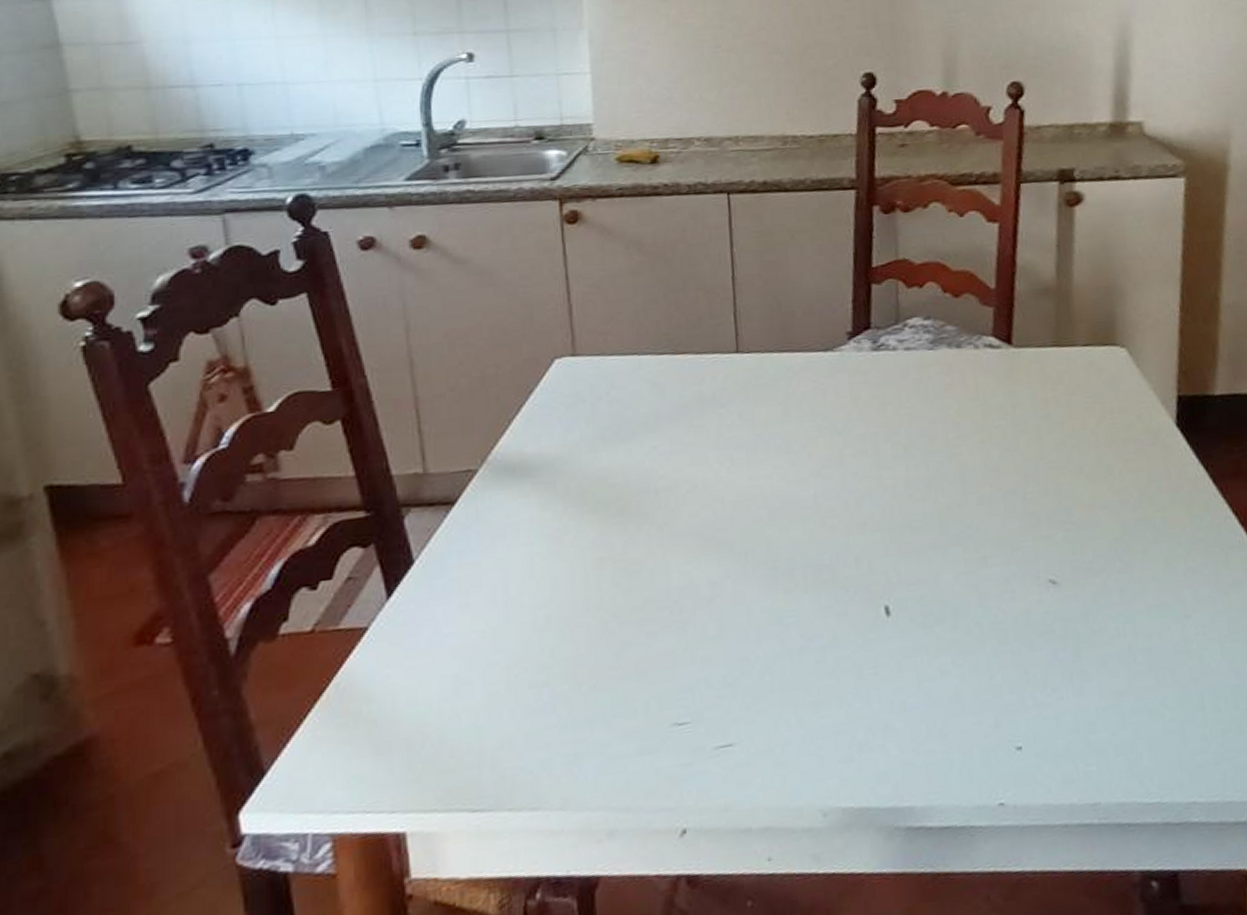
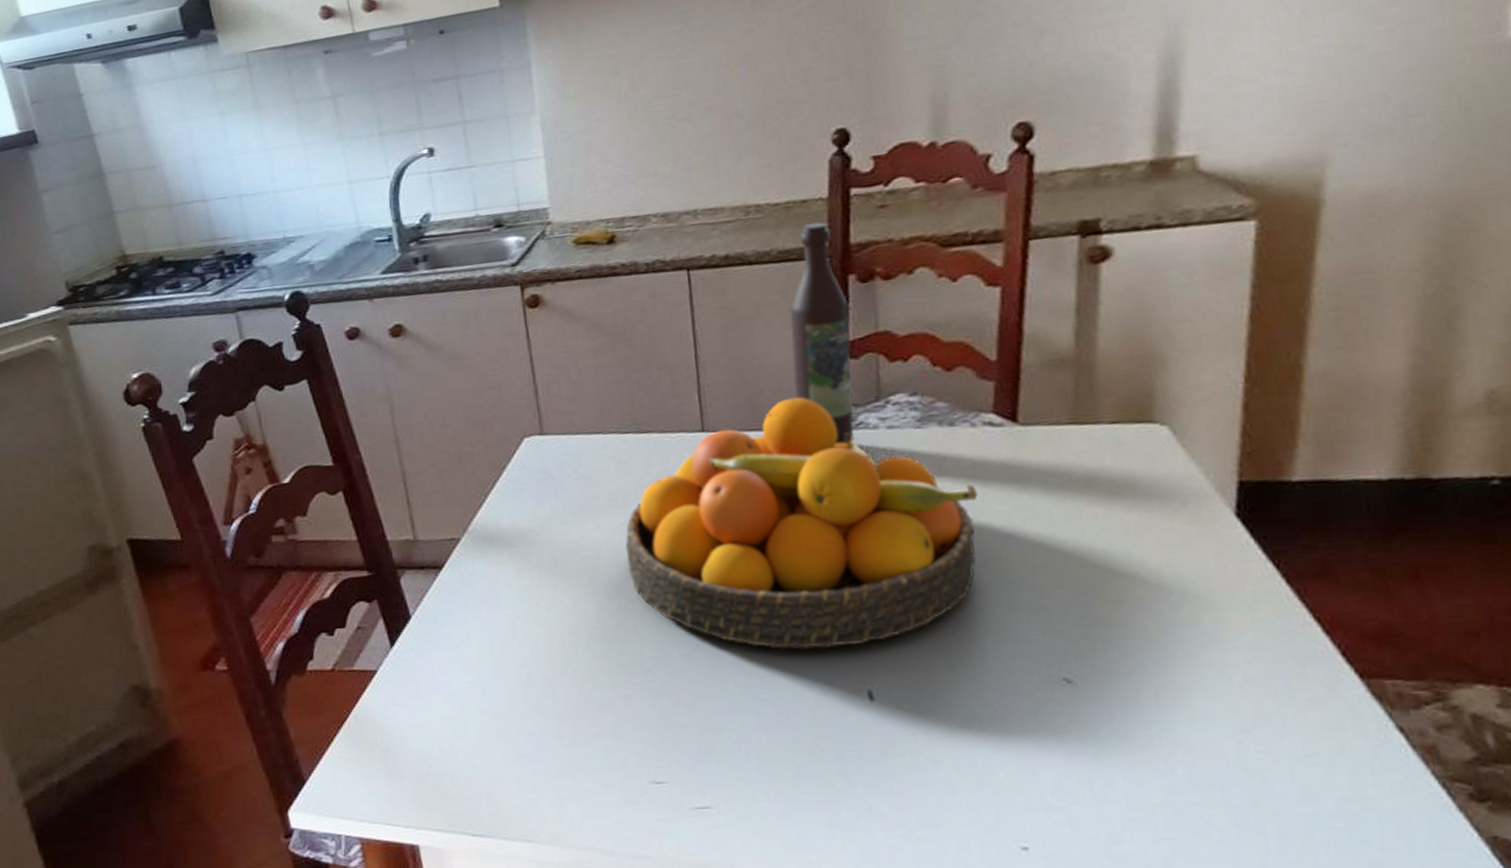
fruit bowl: none [656,319,980,570] -> present [625,397,978,649]
wine bottle: none [821,156,876,366] -> present [790,222,854,445]

